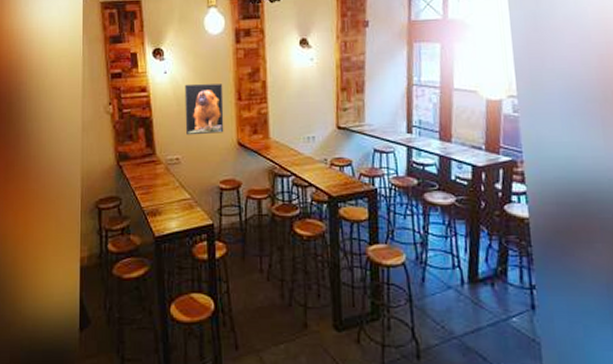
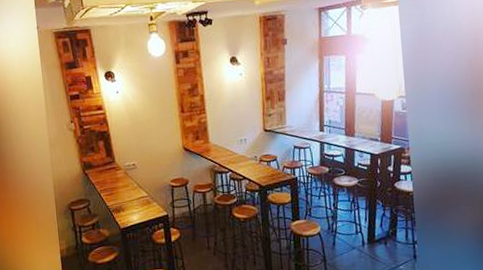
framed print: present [184,84,224,136] -> none [135,99,171,145]

